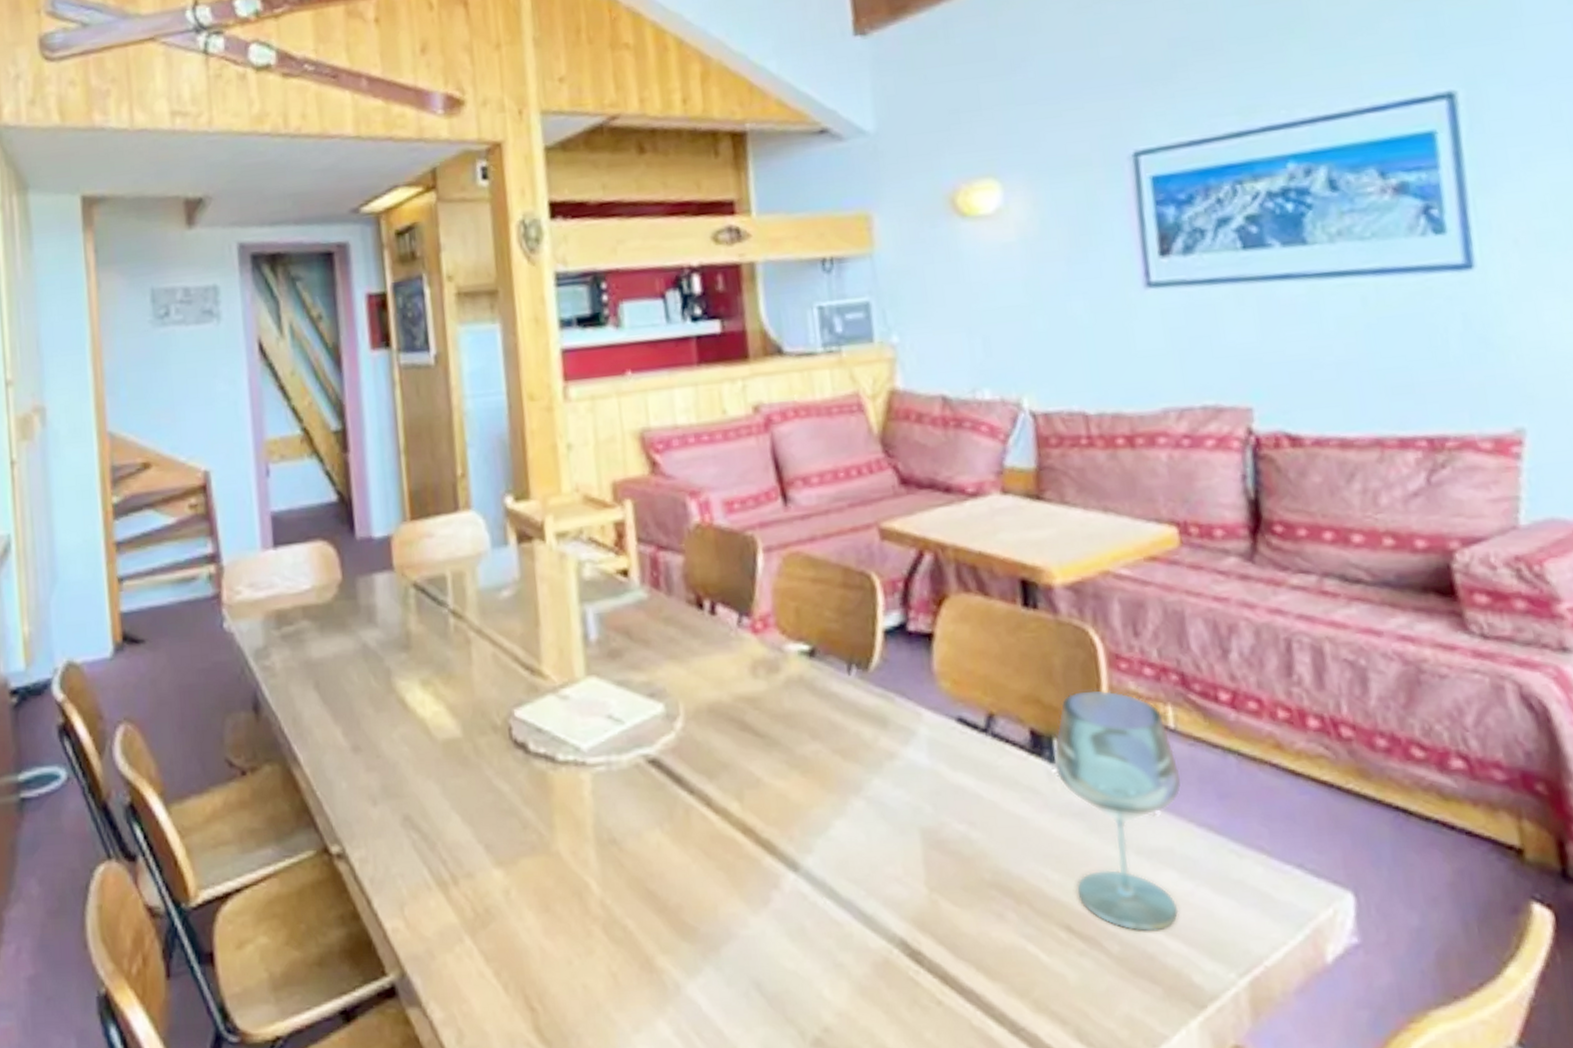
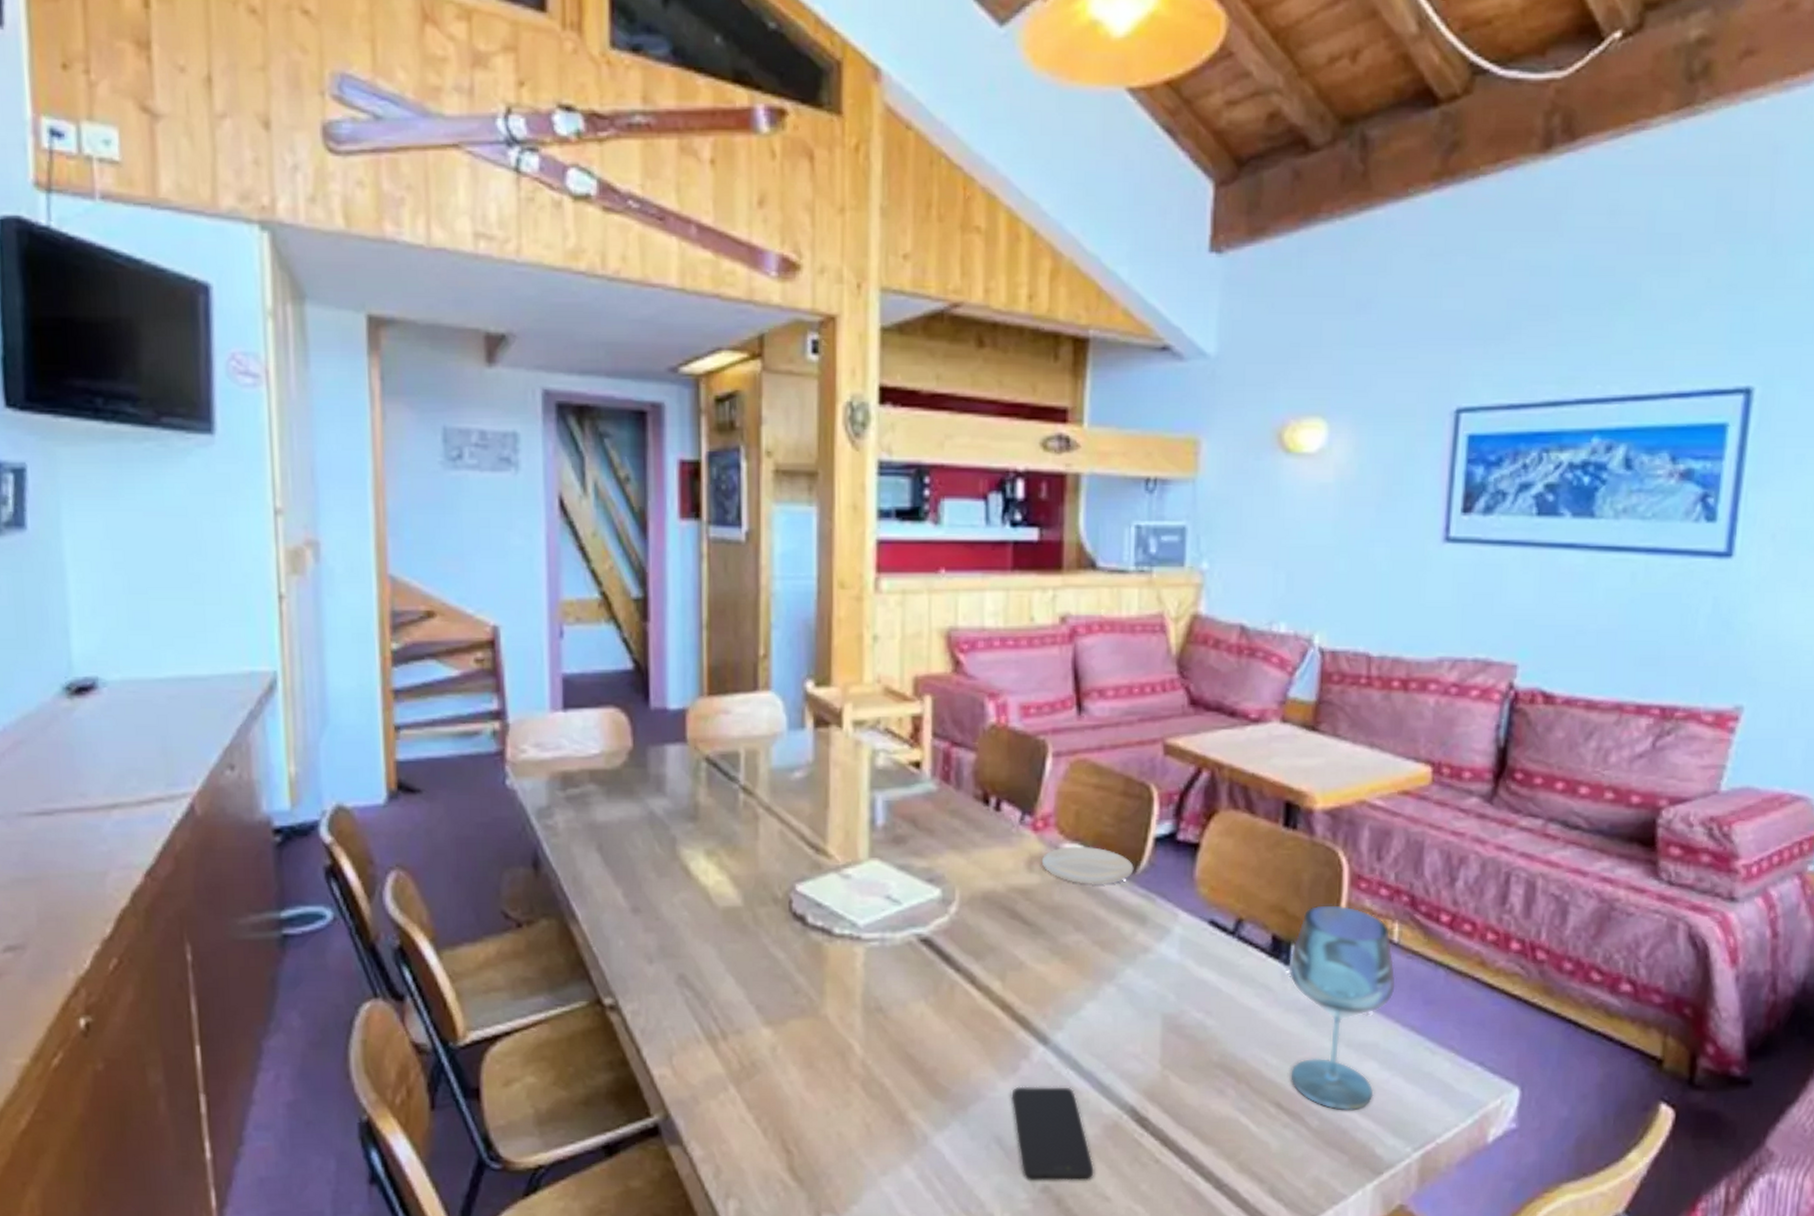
plate: none [765,645,866,688] -> present [1041,846,1134,885]
smartphone: none [766,918,870,1032] -> present [1011,1086,1094,1180]

